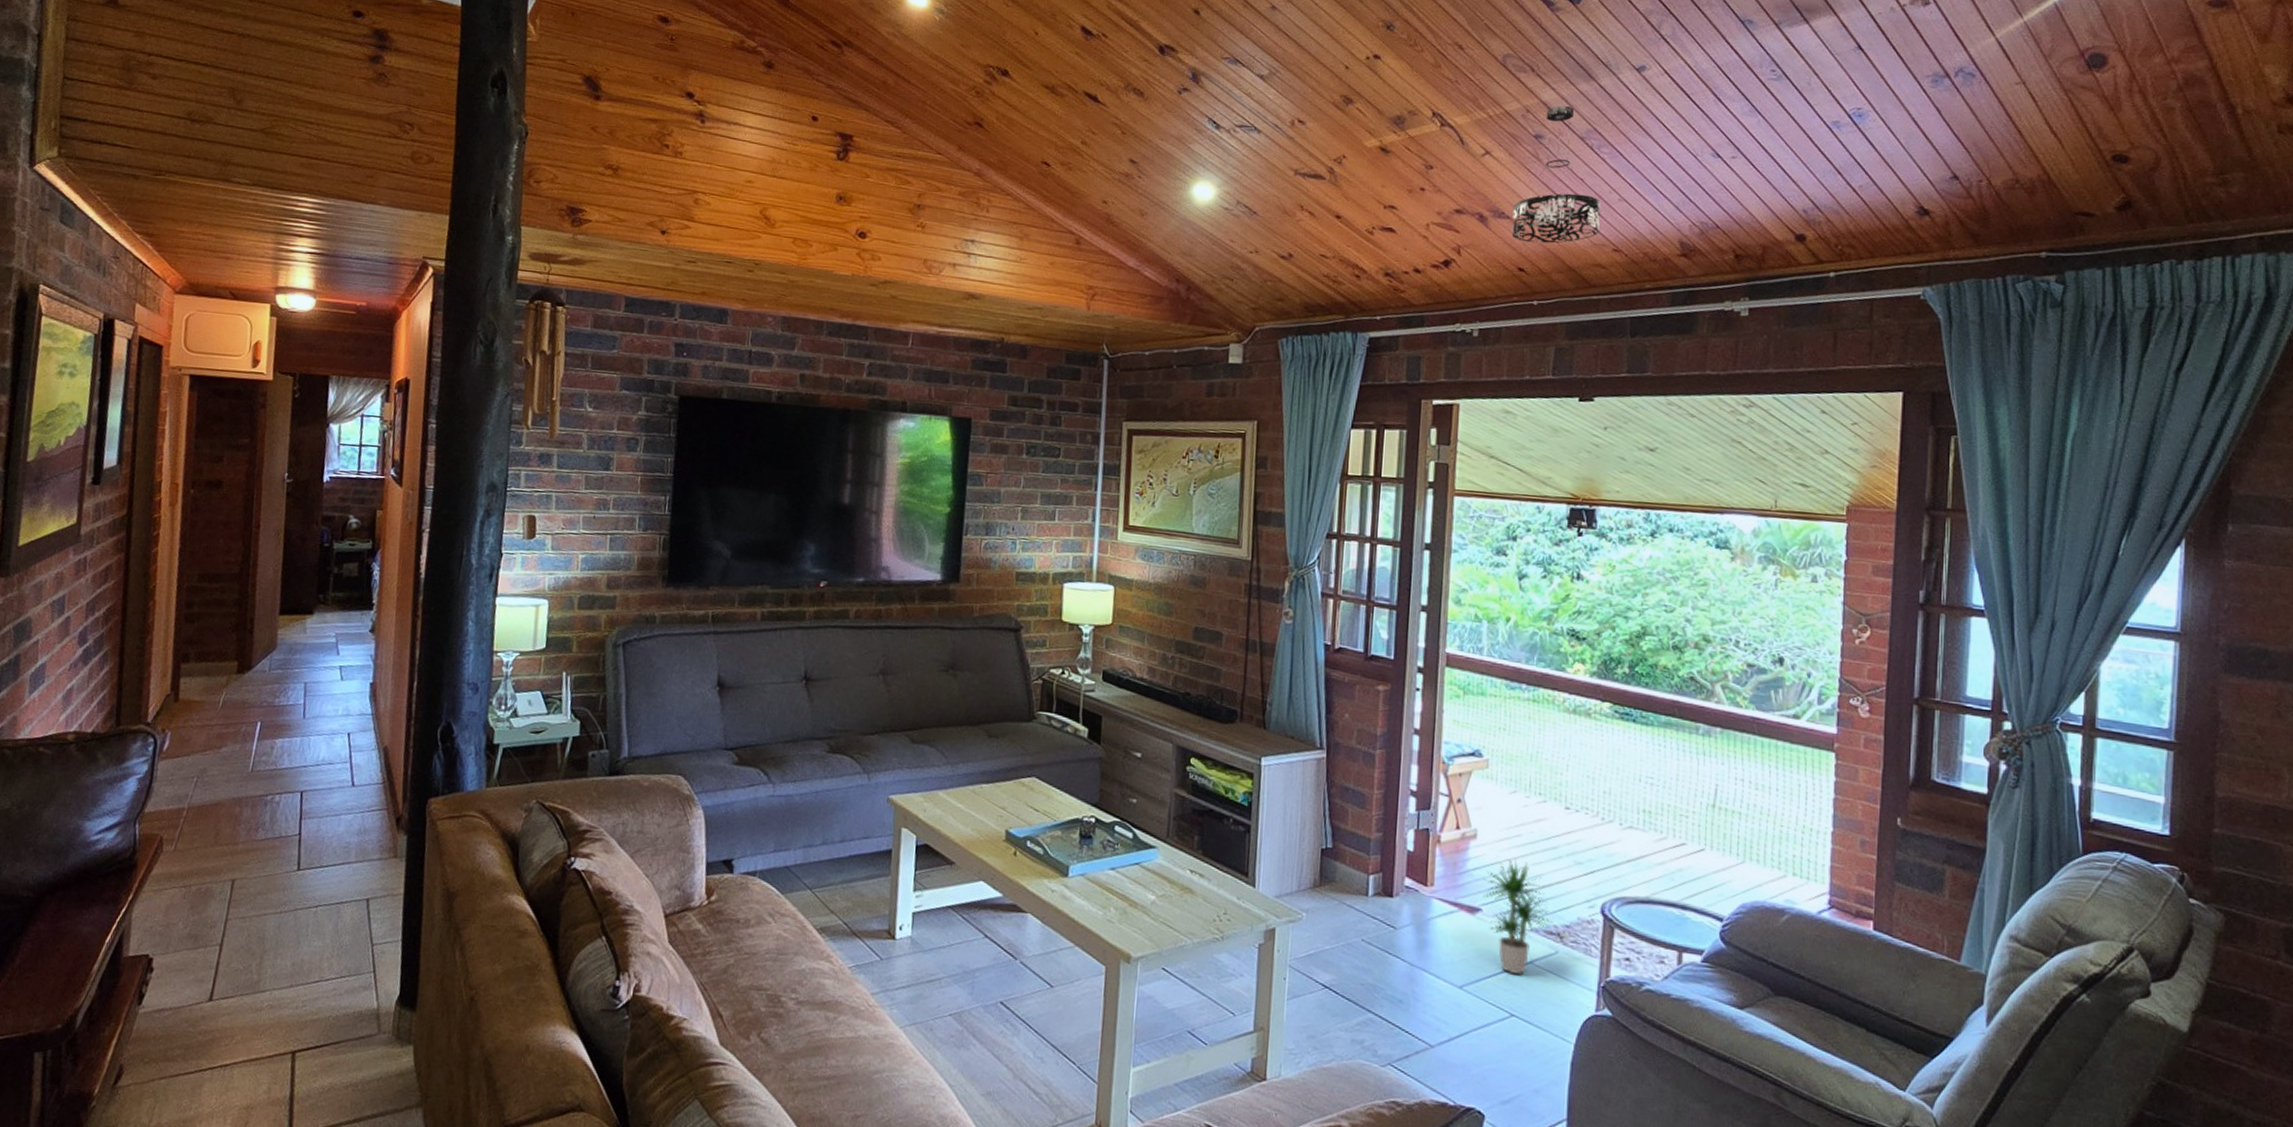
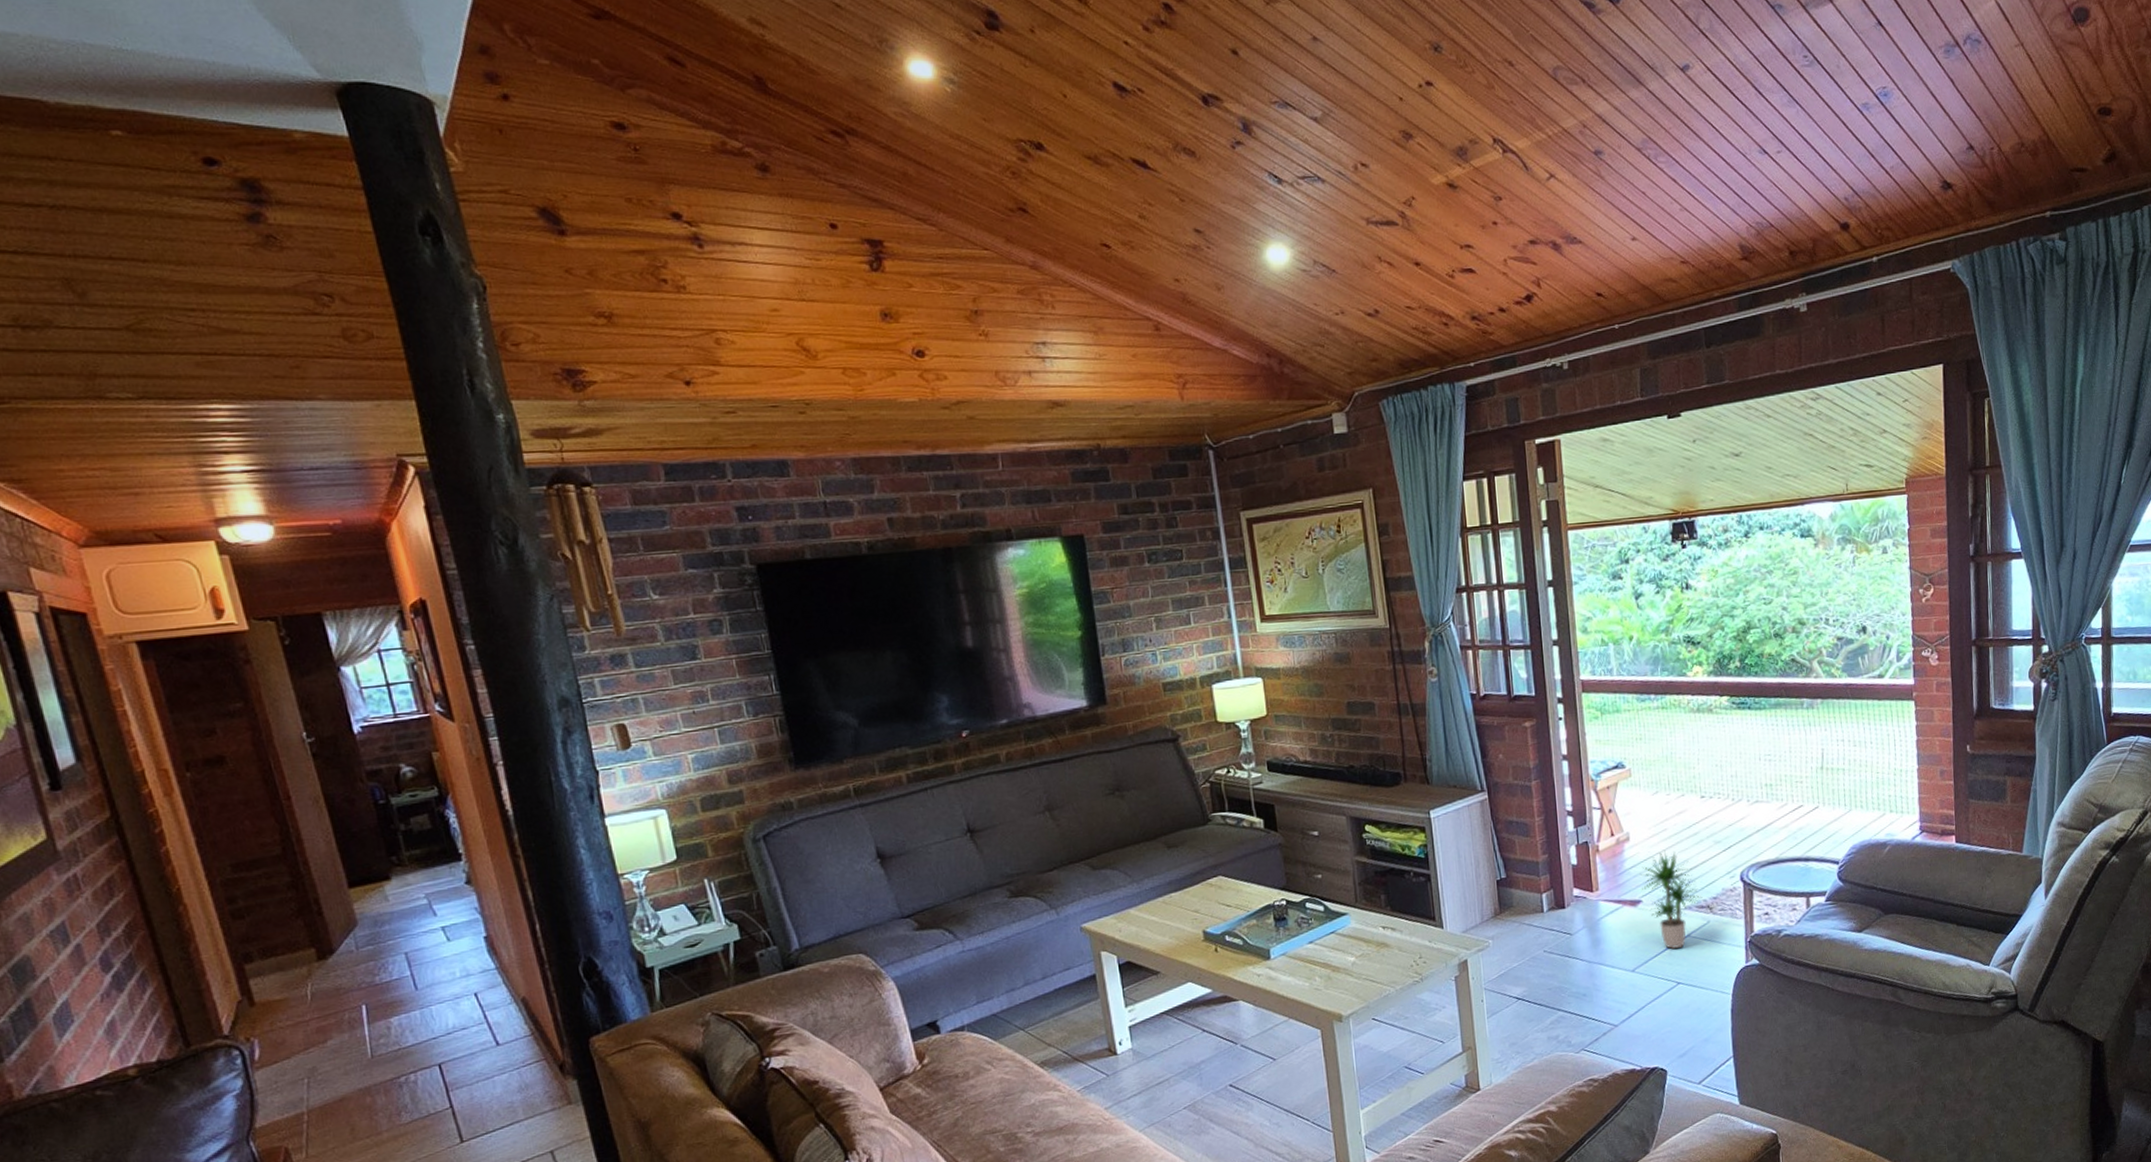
pendant light: present [1511,106,1601,244] -> none [1583,117,1666,266]

